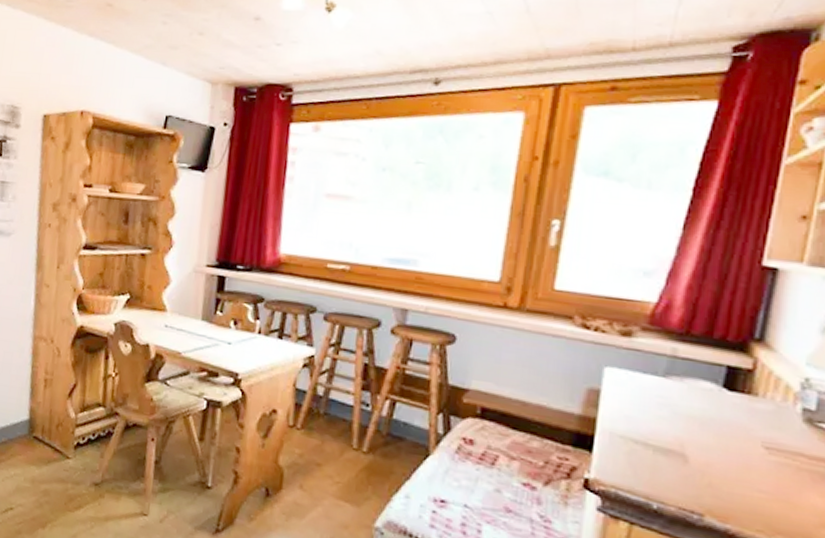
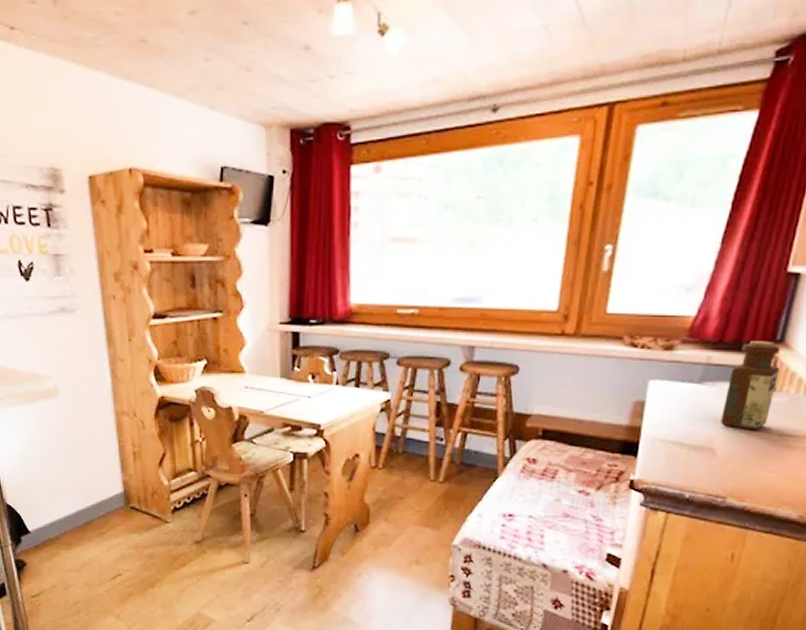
bottle: none [692,336,761,440] -> present [721,341,780,431]

